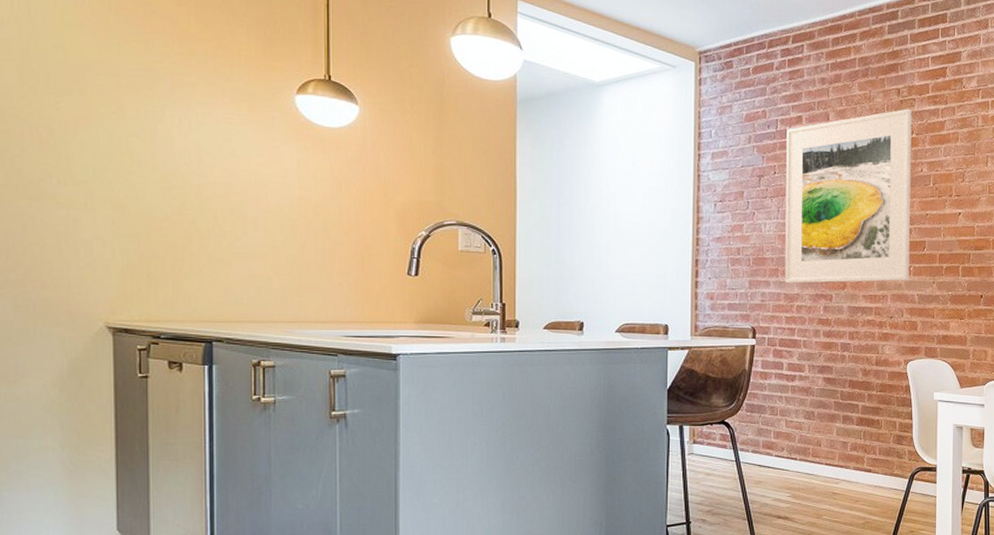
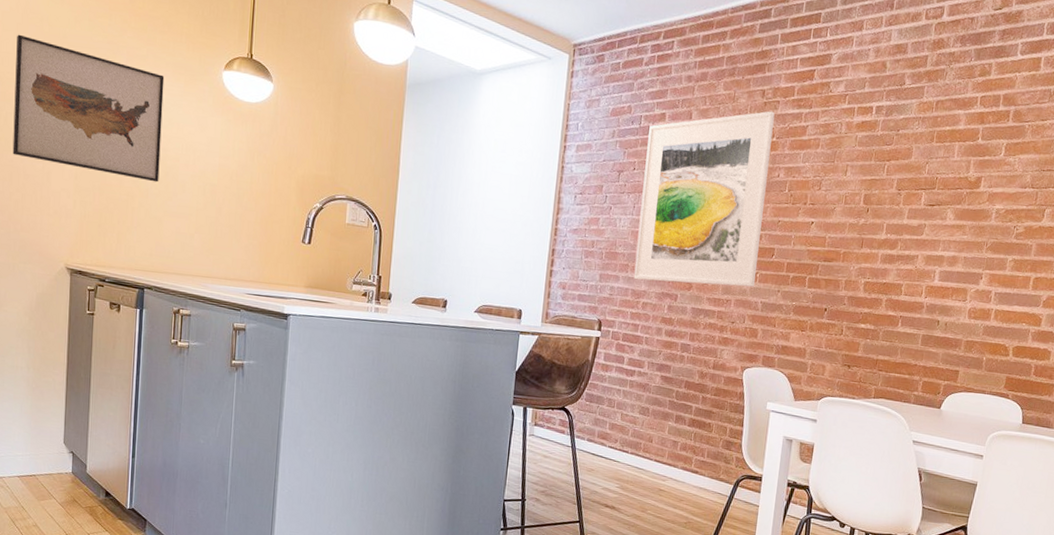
wall art: none [22,64,223,222] -> present [12,34,165,183]

